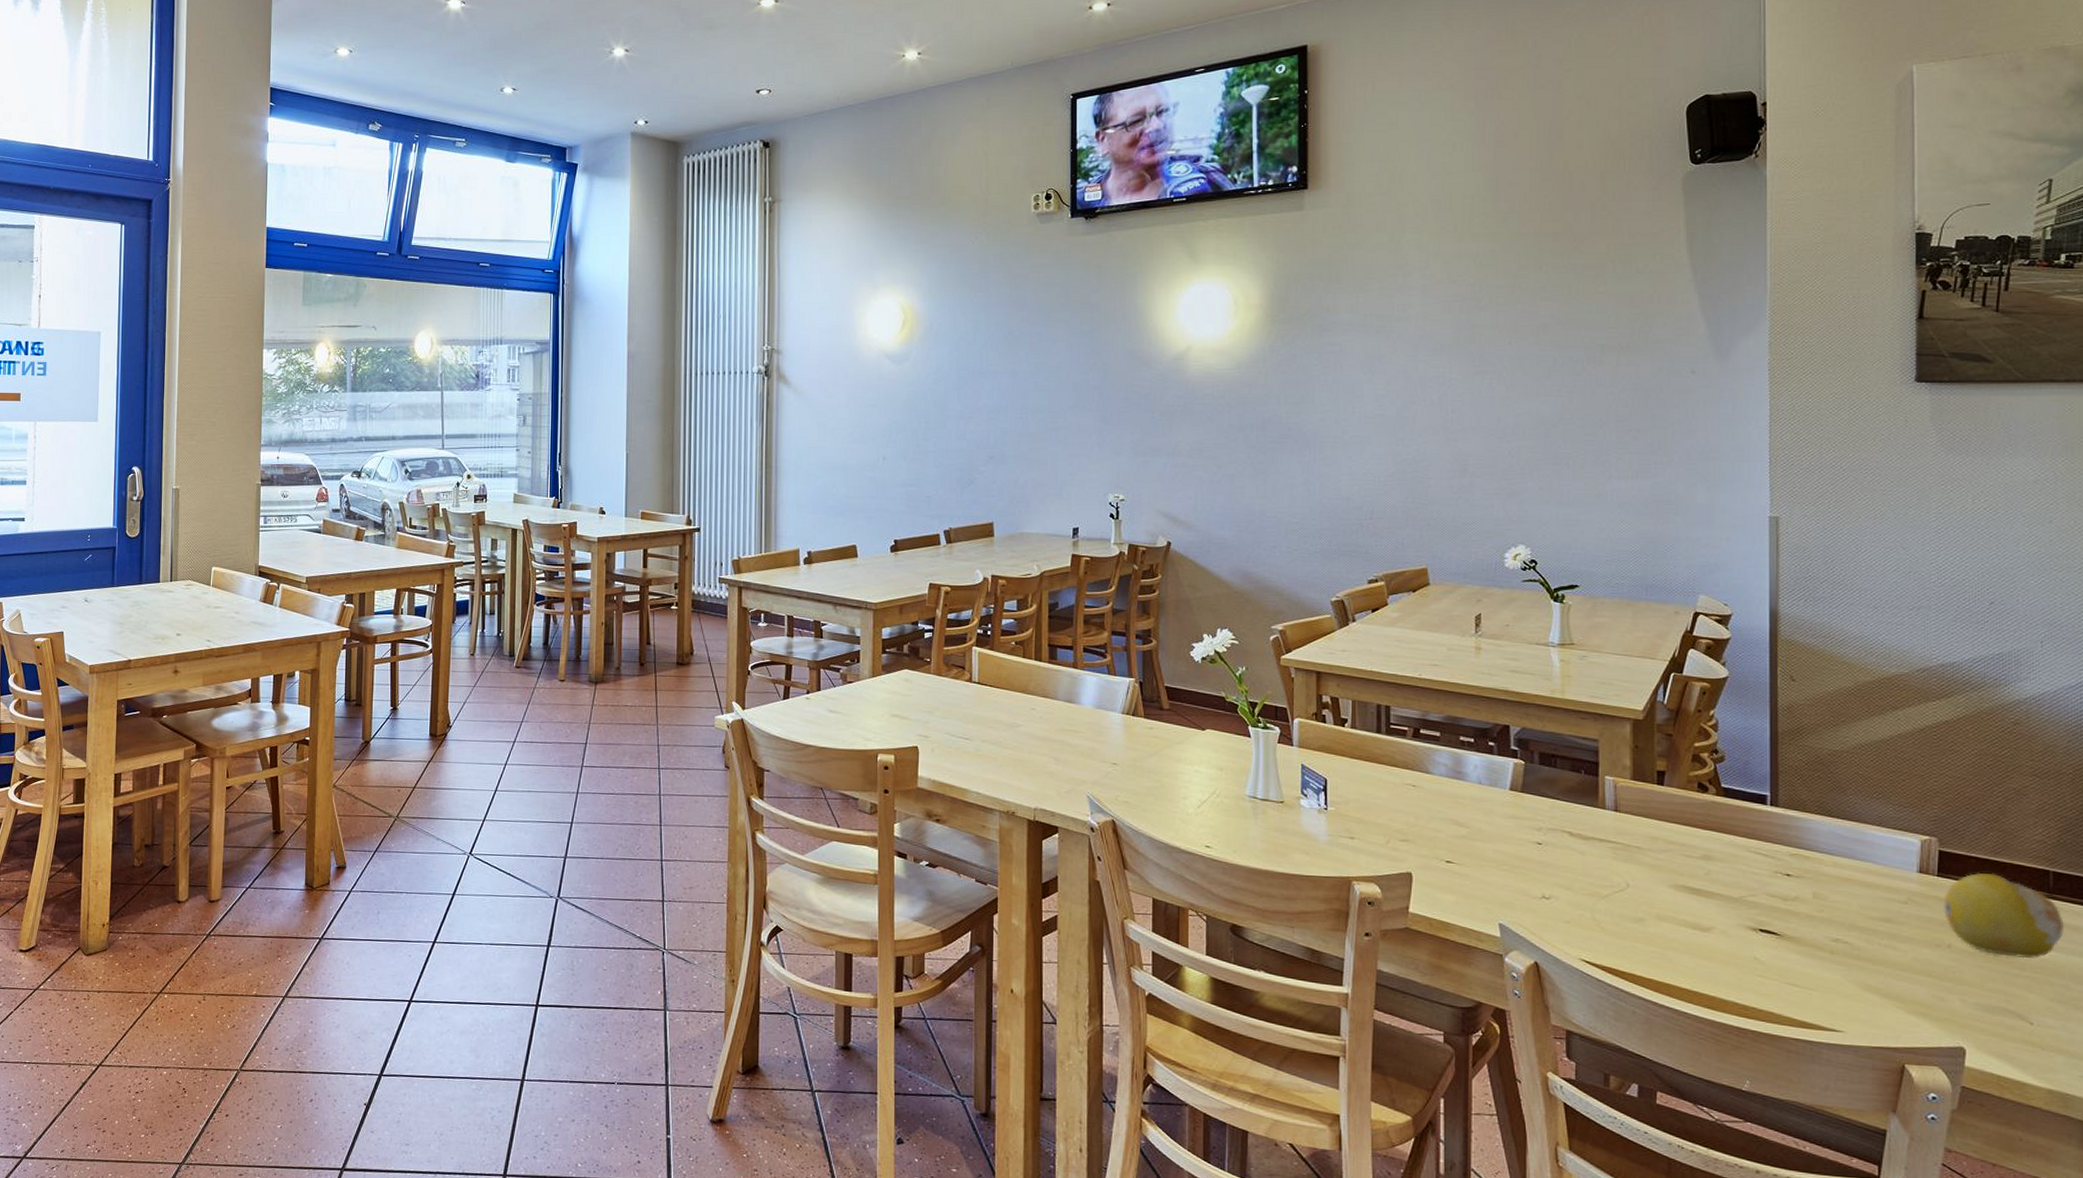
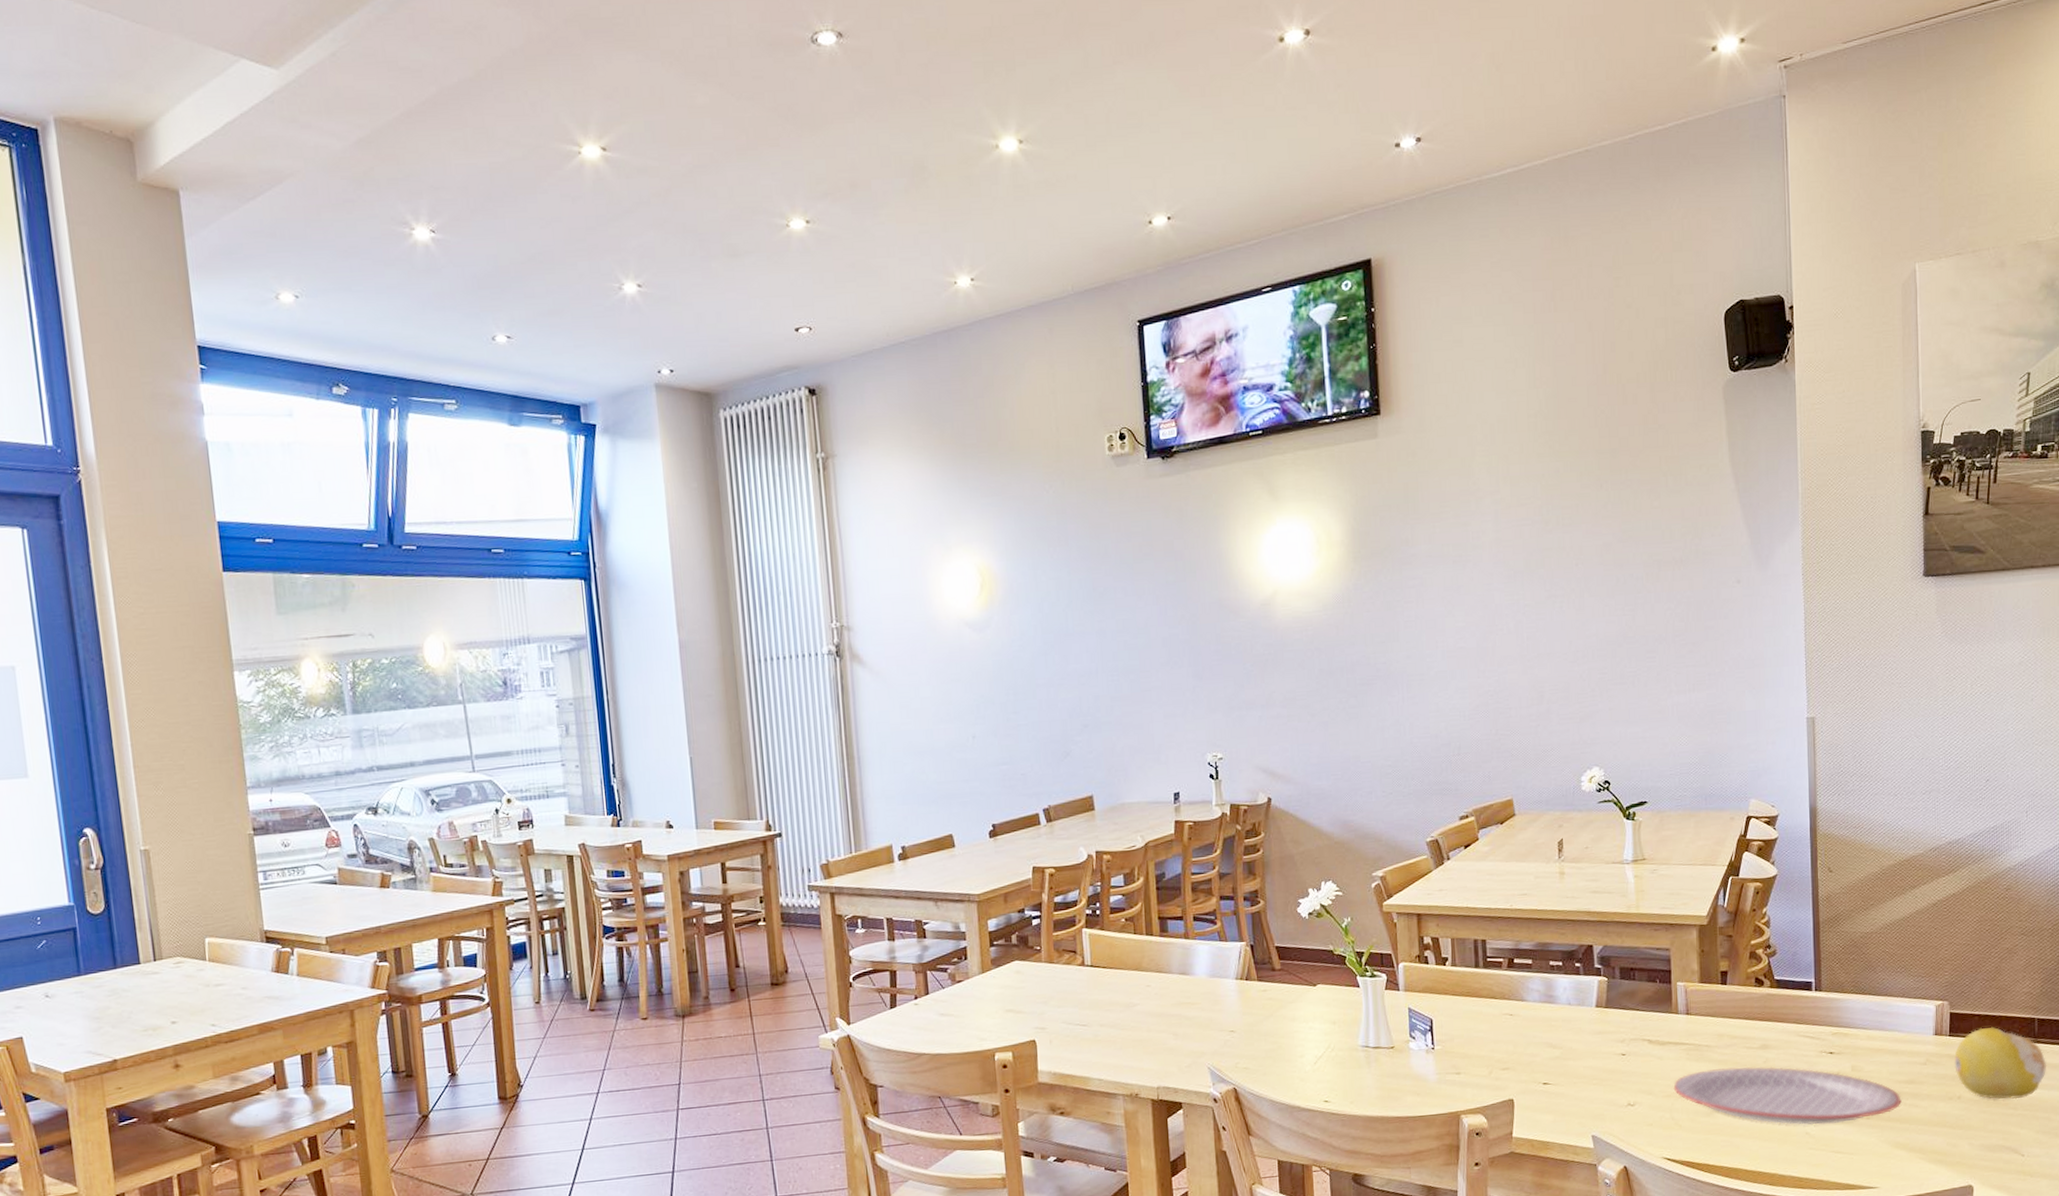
plate: none [1596,873,1875,954] -> present [1673,1066,1902,1125]

